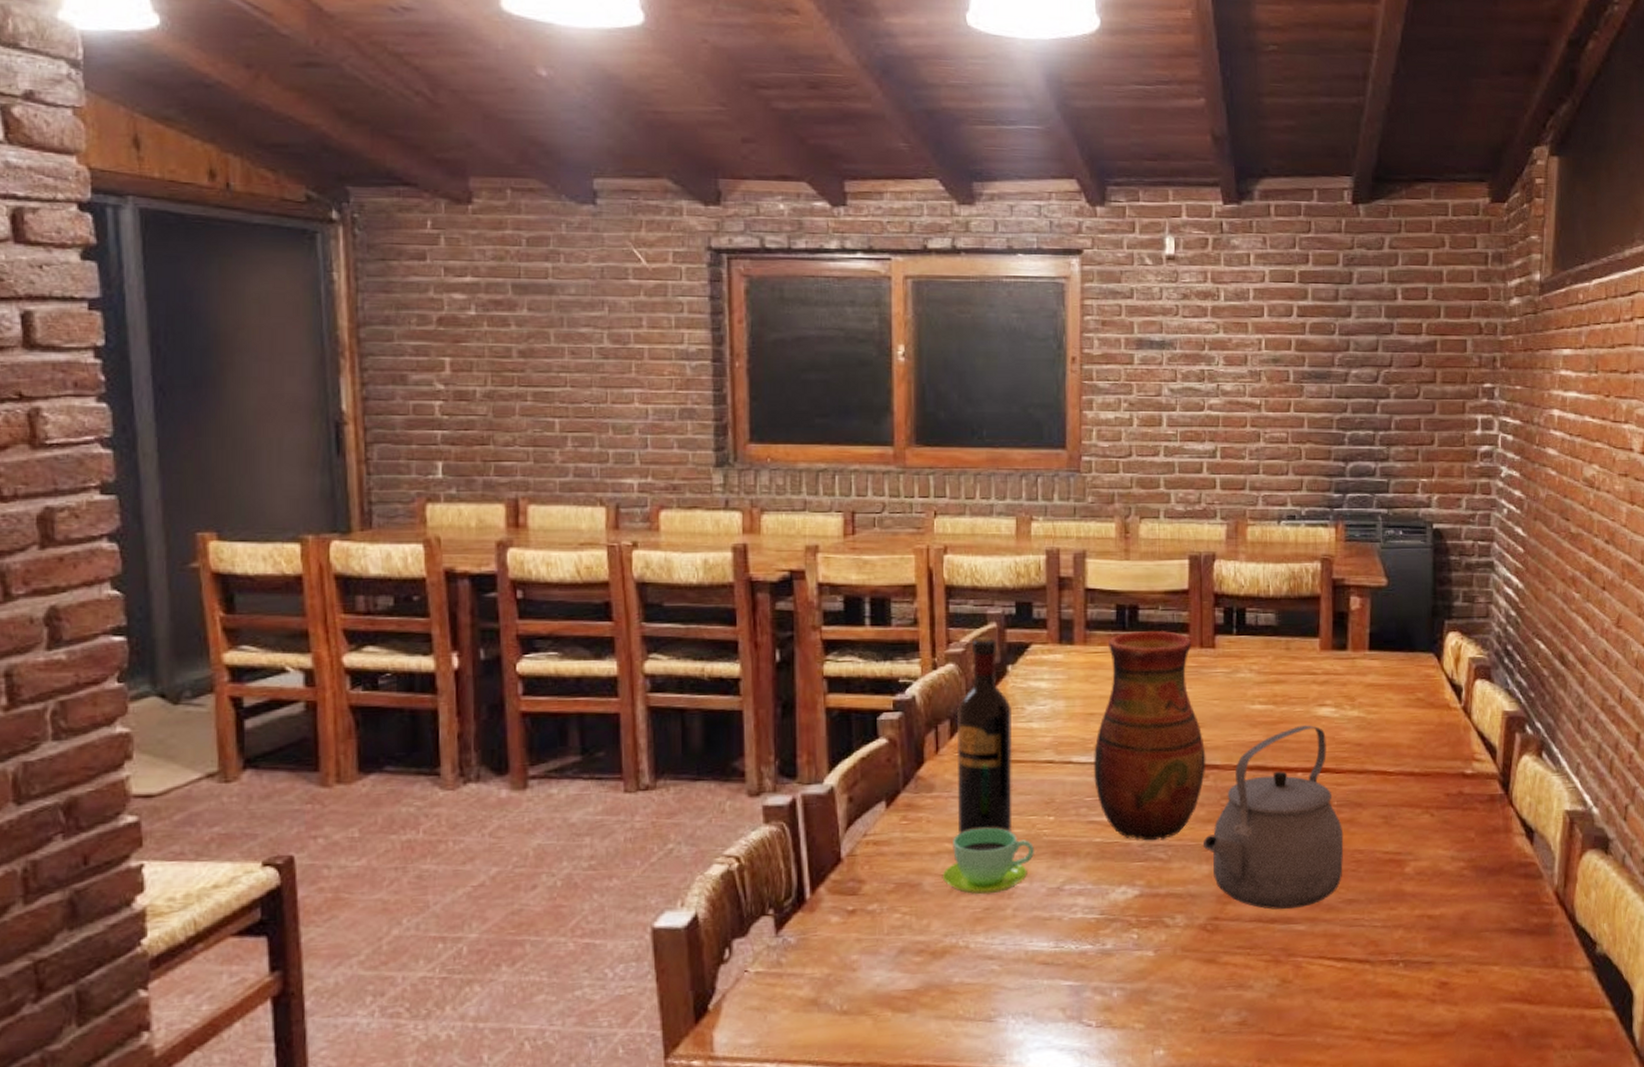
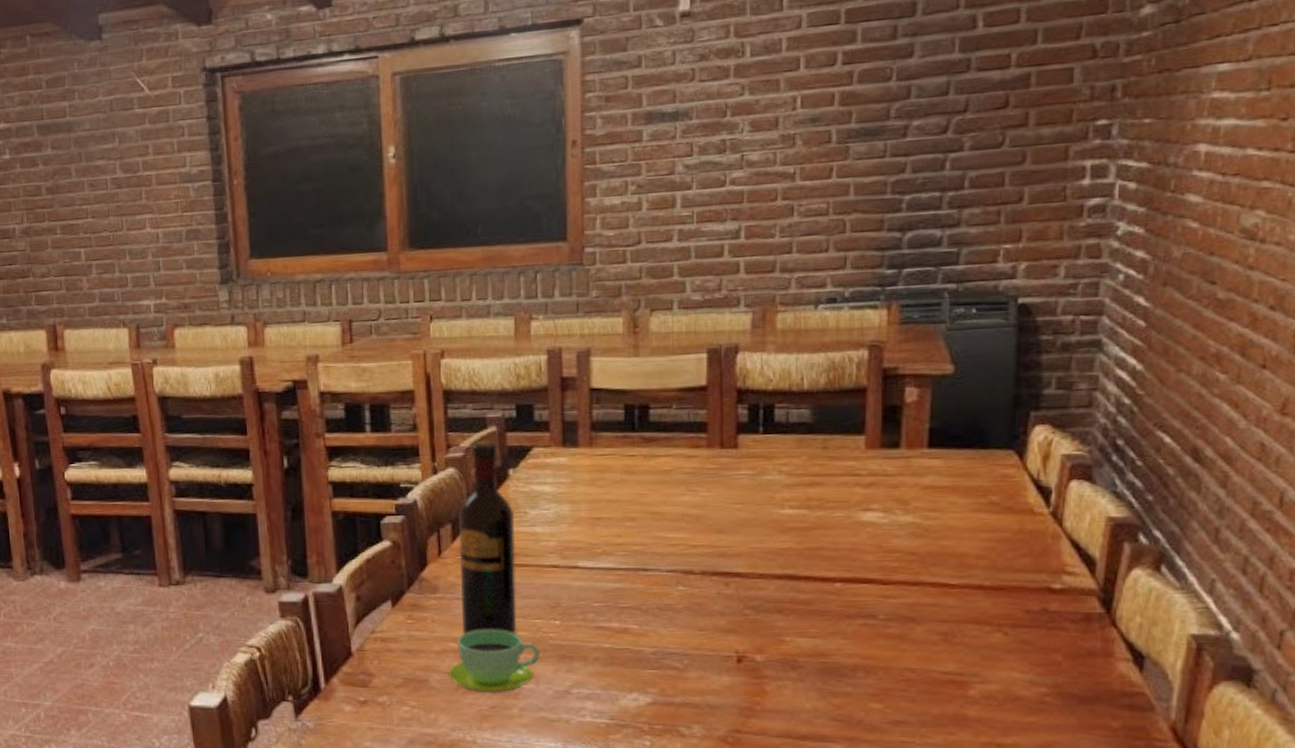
vase: present [1093,631,1206,841] -> none [601,431,727,649]
tea kettle: present [1204,725,1344,910] -> none [724,531,891,727]

